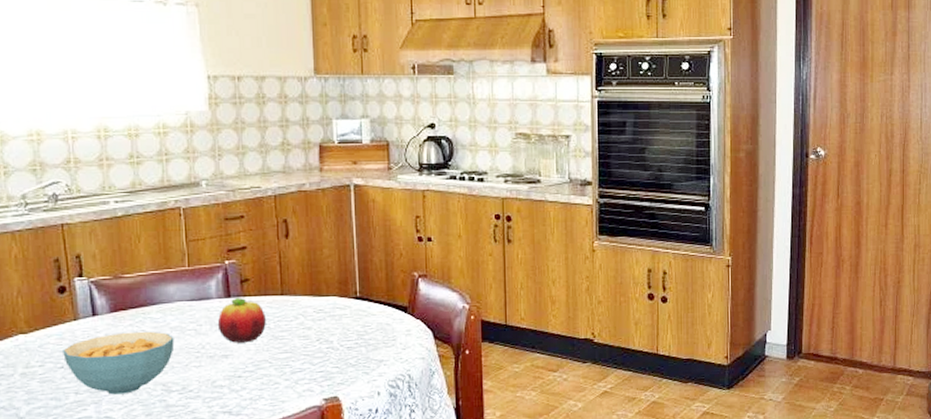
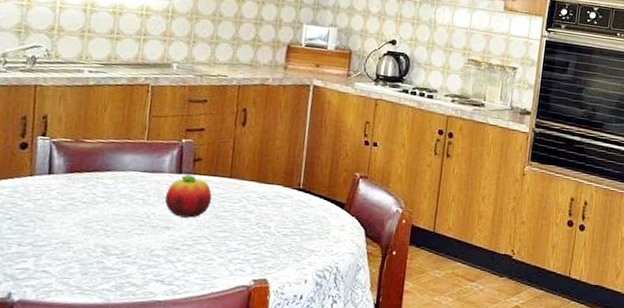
cereal bowl: present [63,331,175,395] -> none [13,193,122,252]

